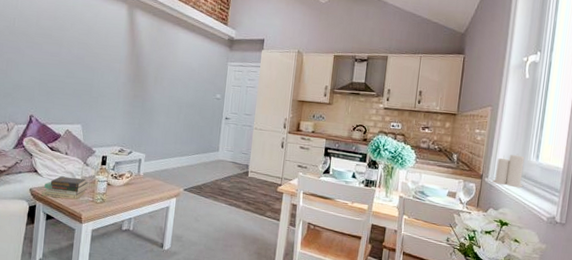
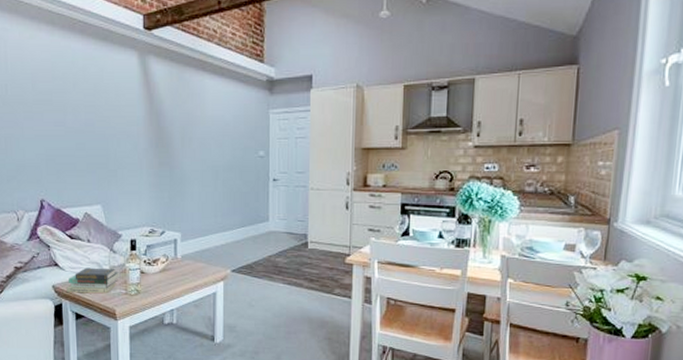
candle: present [492,154,525,188] -> none [623,187,667,232]

